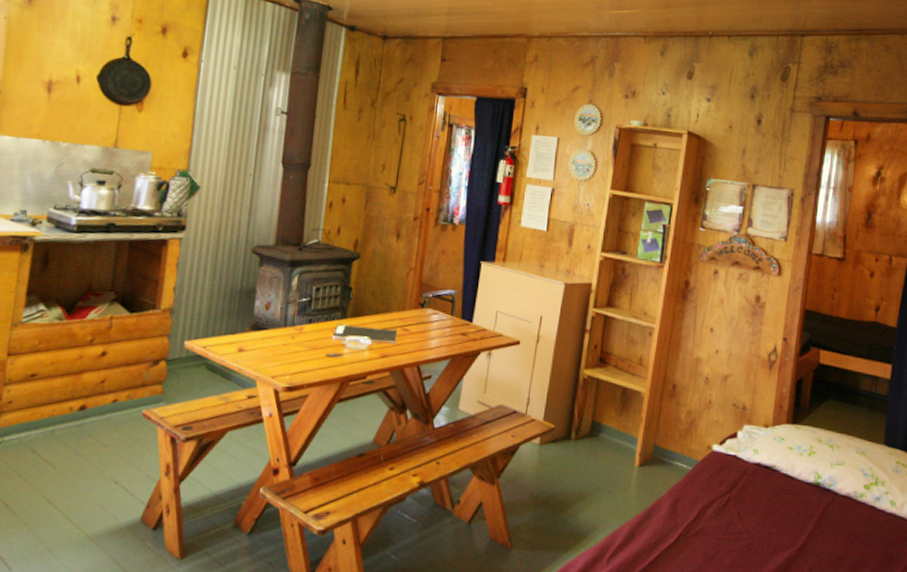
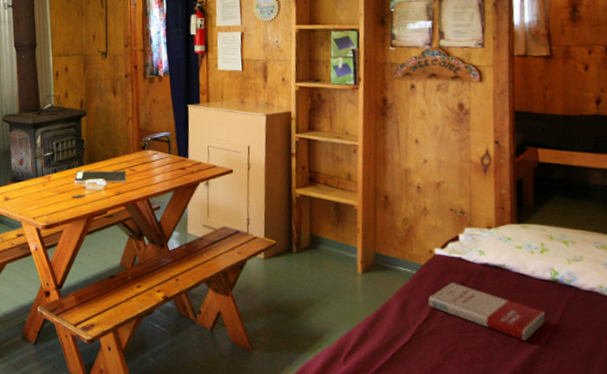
book: none [699,480,804,546] -> present [428,282,545,342]

